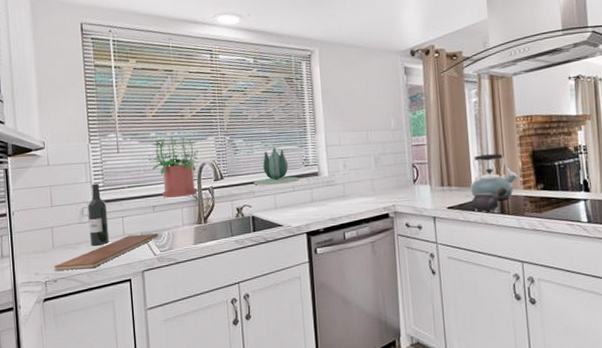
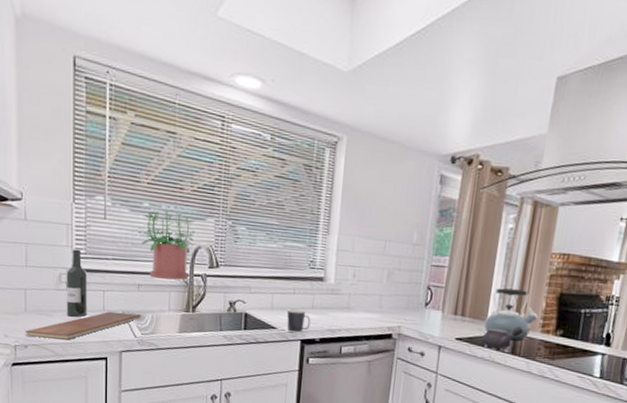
succulent plant: present [253,146,298,186] -> none [251,241,301,285]
mug: none [290,204,313,228] -> present [287,309,311,334]

